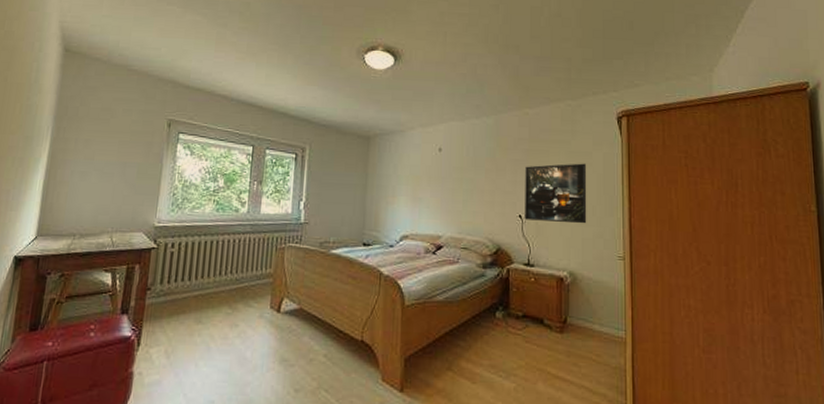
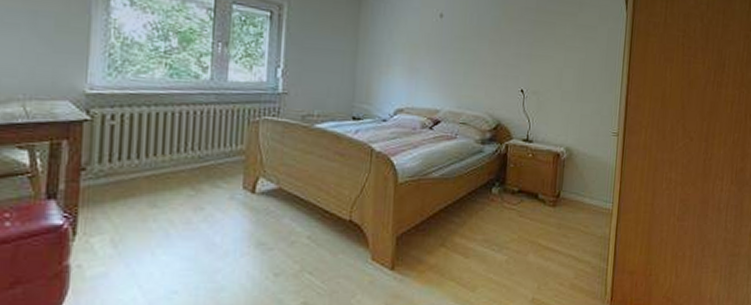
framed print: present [524,163,587,224] -> none [526,37,591,100]

